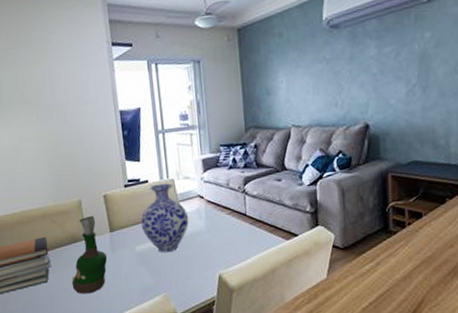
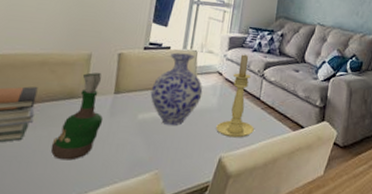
candle holder: none [209,172,247,255] -> present [216,53,254,138]

